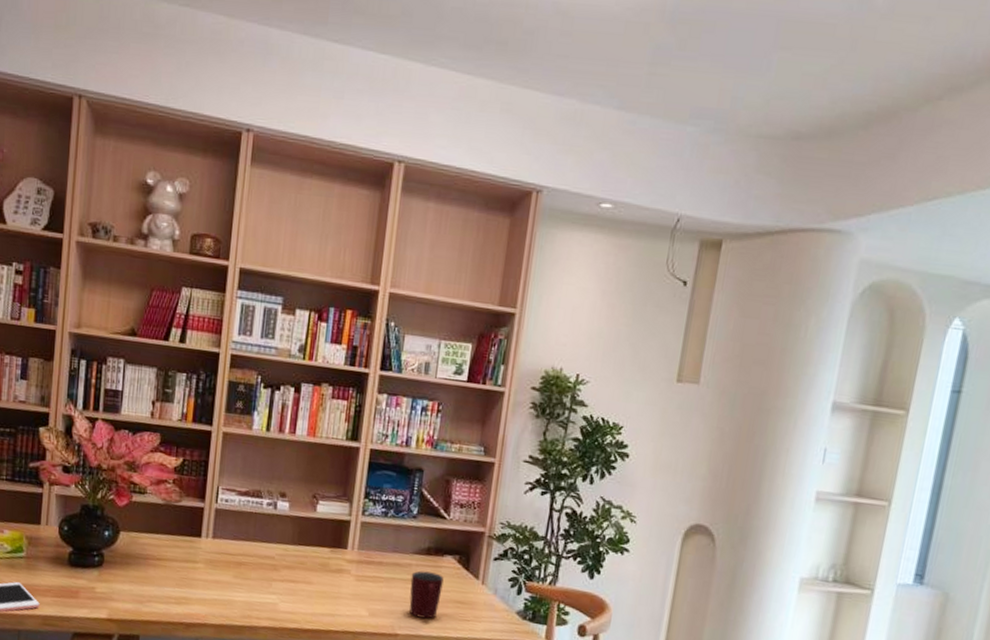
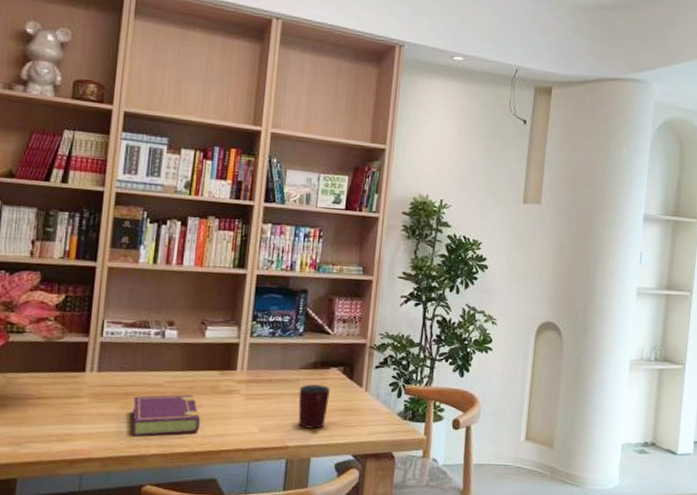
book: none [244,566,311,610] -> present [132,394,201,437]

